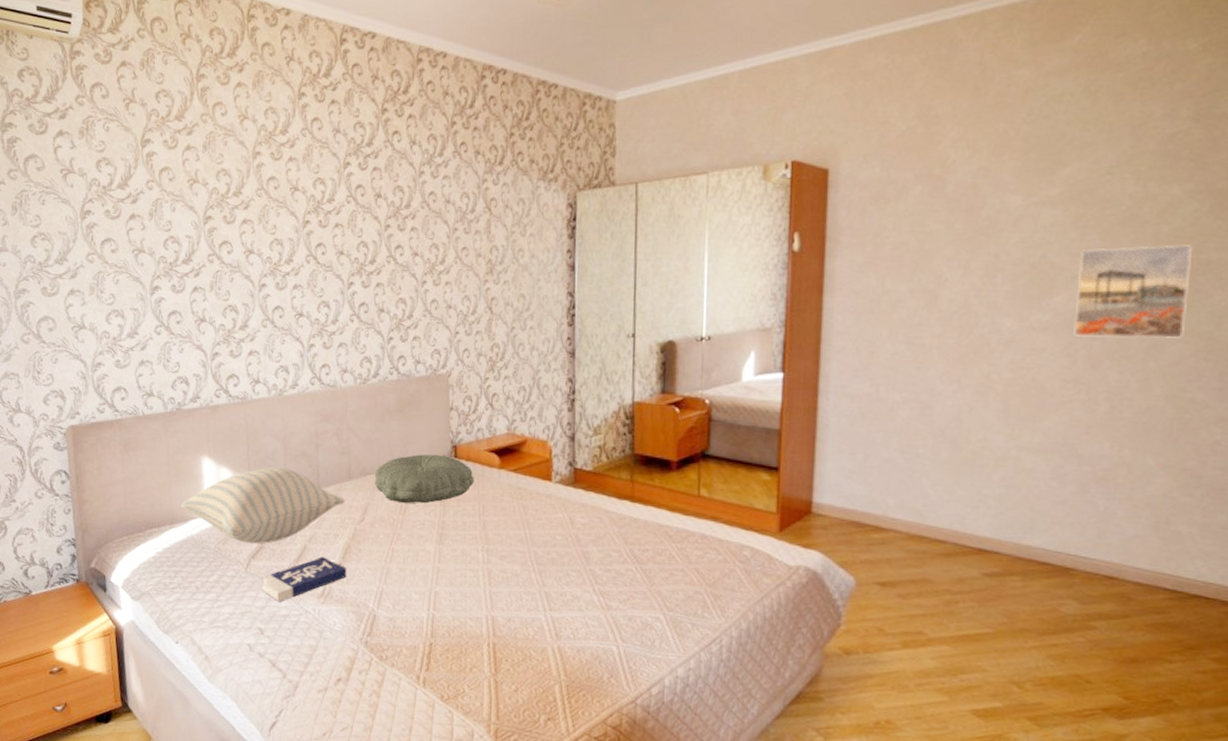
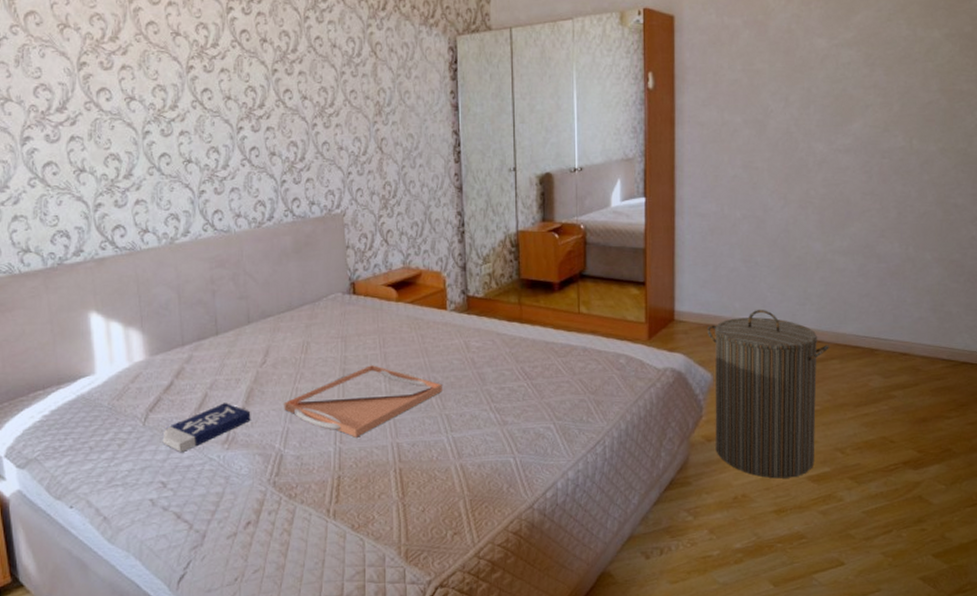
pillow: present [180,466,345,544] -> none [67,316,245,397]
pillow: present [374,454,474,504] -> none [274,292,373,342]
serving tray: none [379,532,543,606] -> present [284,365,442,438]
laundry hamper: none [851,509,1010,709] -> present [706,310,830,479]
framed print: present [1074,245,1193,339] -> none [869,78,950,156]

